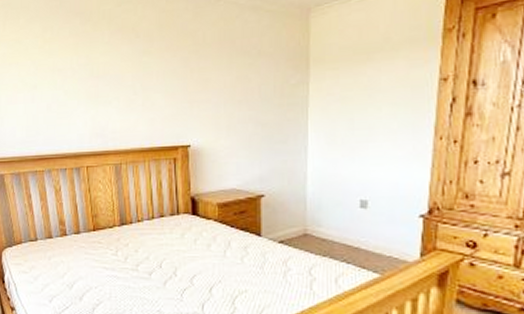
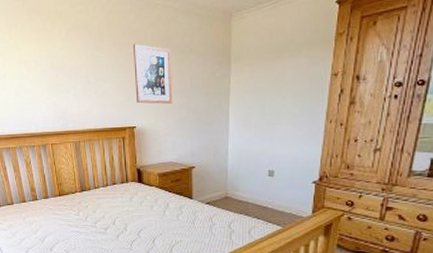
wall art: none [189,46,236,118] -> present [134,43,172,104]

